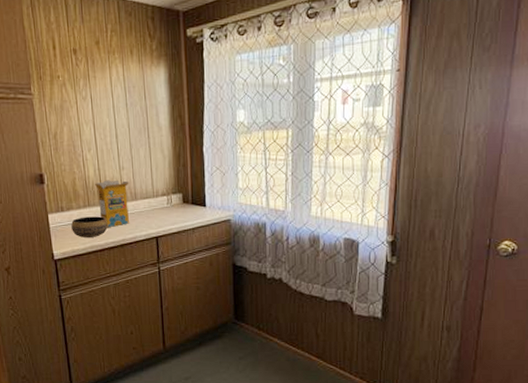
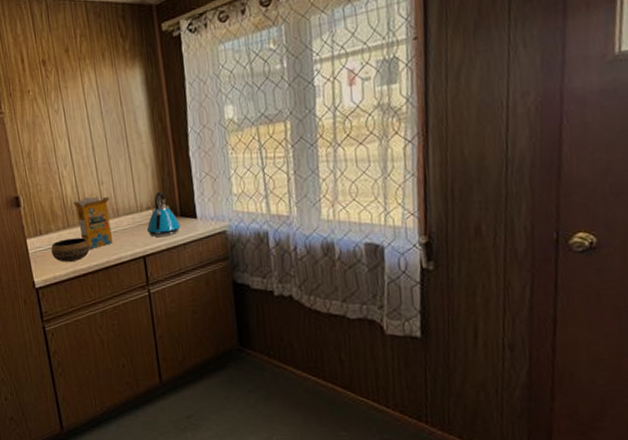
kettle: none [160,180,191,221] -> present [146,191,181,237]

